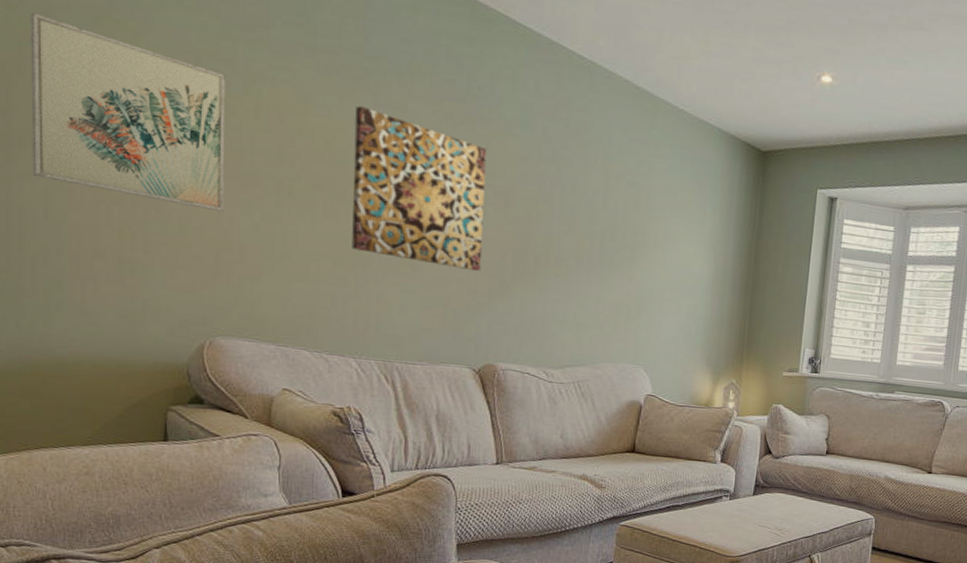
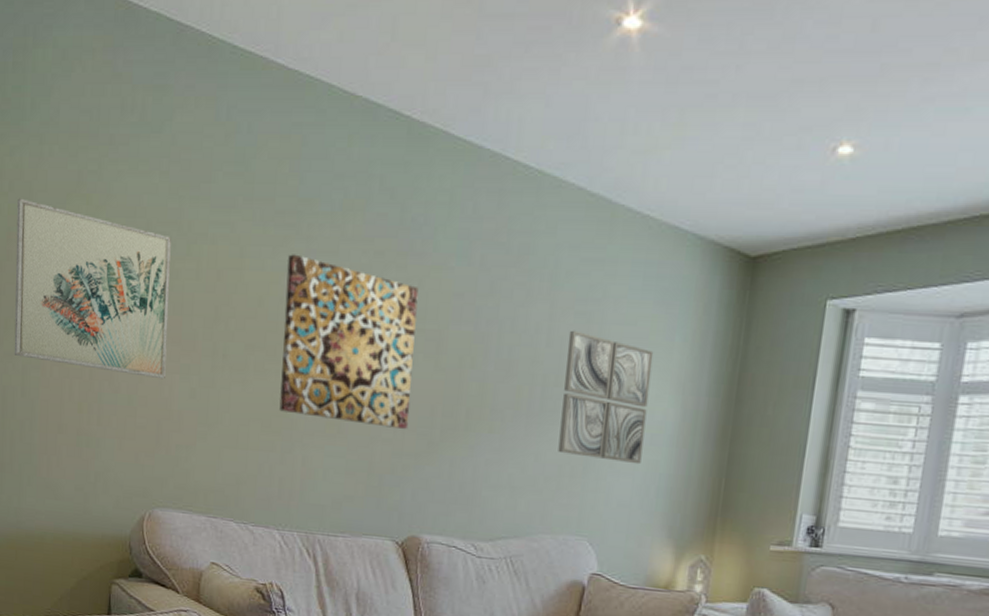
wall art: none [615,196,691,308] -> present [558,330,654,465]

